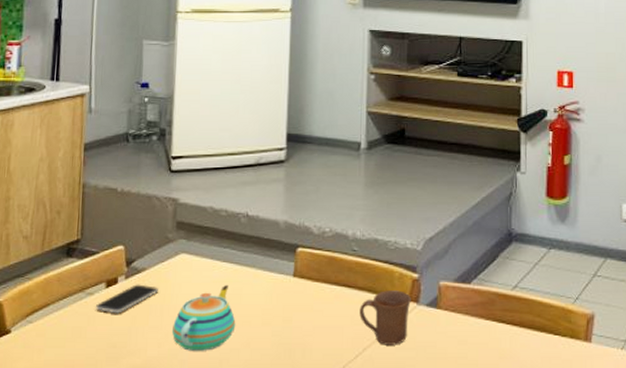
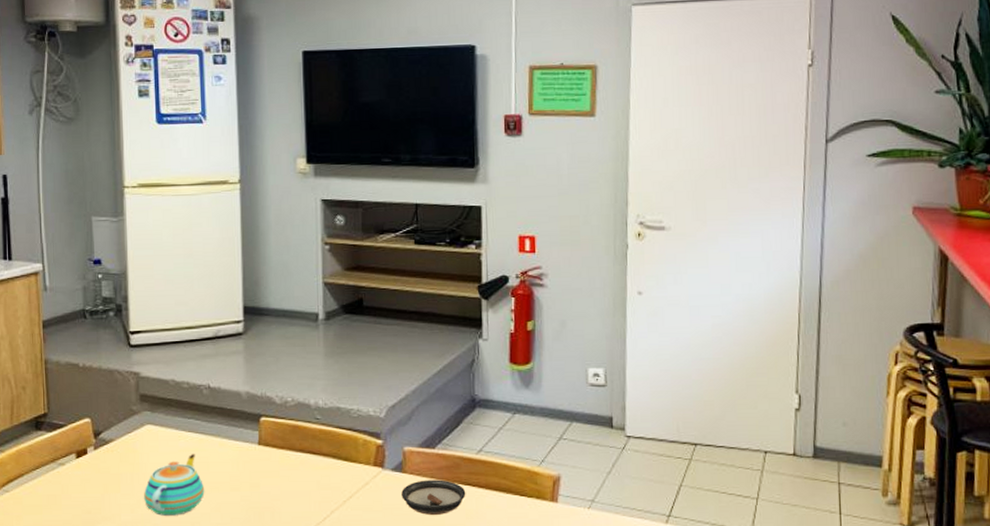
smartphone: present [96,284,158,314] -> none [68,454,127,483]
mug: present [359,290,411,345] -> none [325,456,376,508]
saucer: none [435,316,500,354] -> present [401,479,466,515]

